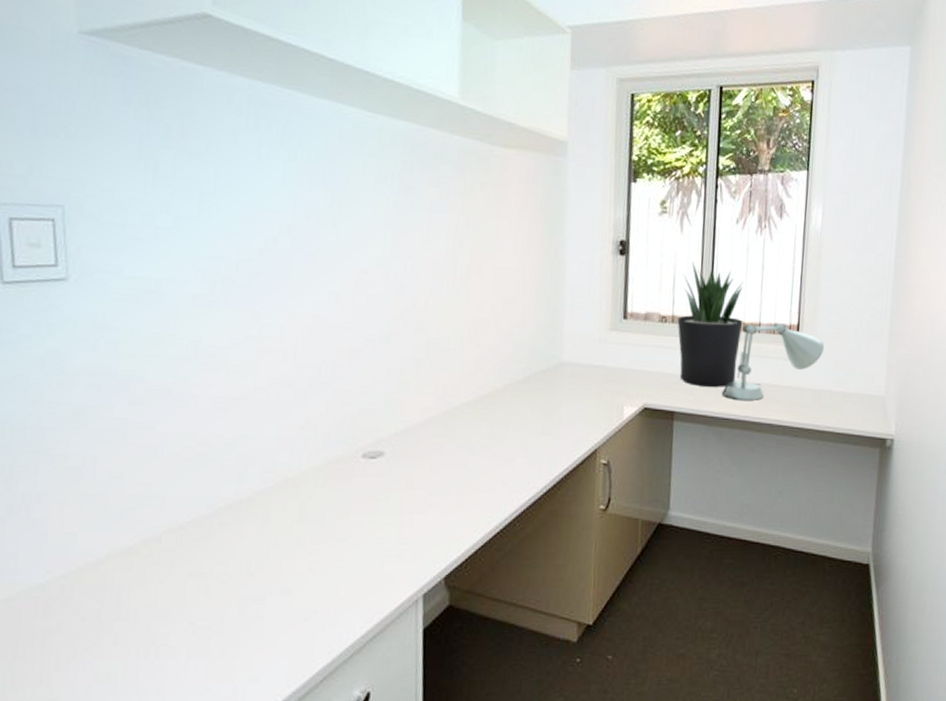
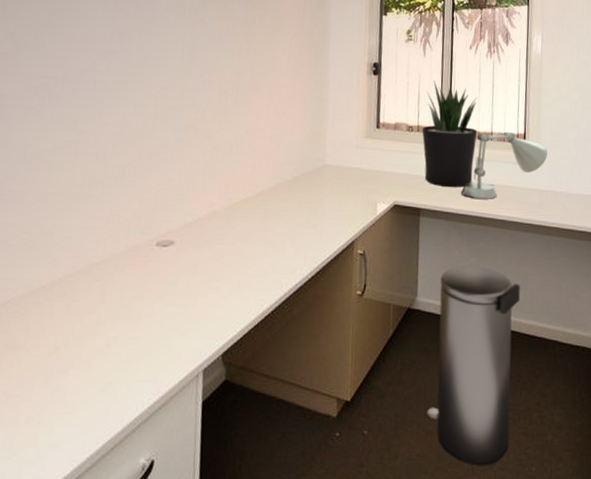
pedal bin: none [677,475,787,689] -> present [426,265,520,466]

